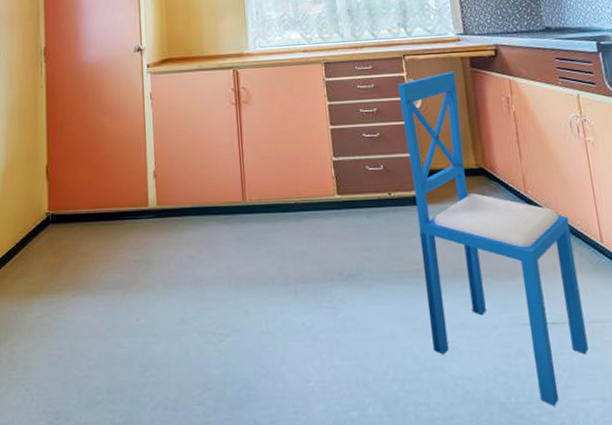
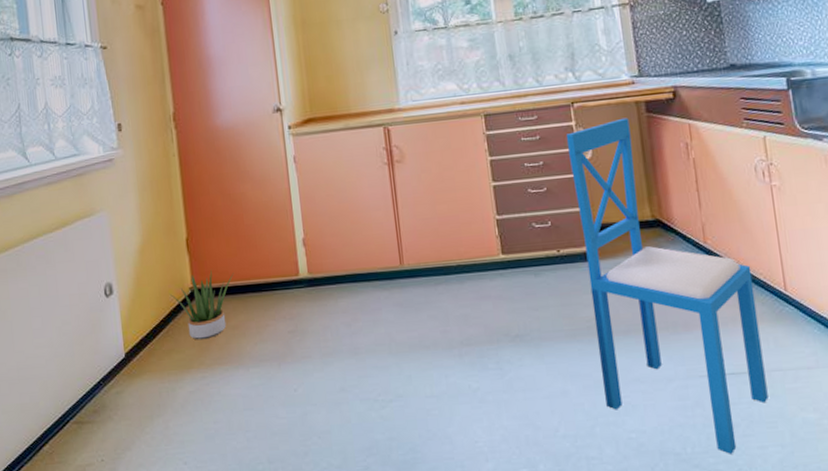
potted plant: none [27,196,88,265] -> present [170,269,234,340]

